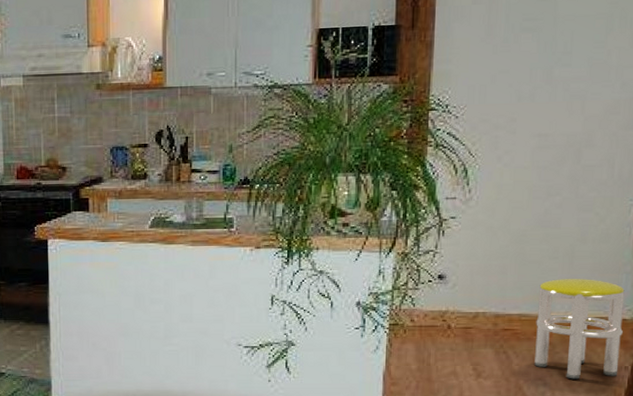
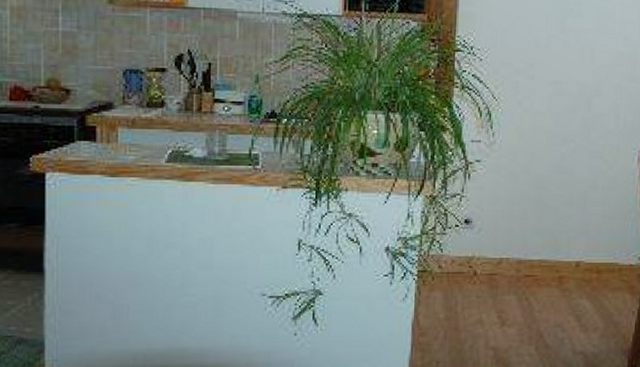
stool: present [534,279,625,380] -> none [554,225,631,326]

